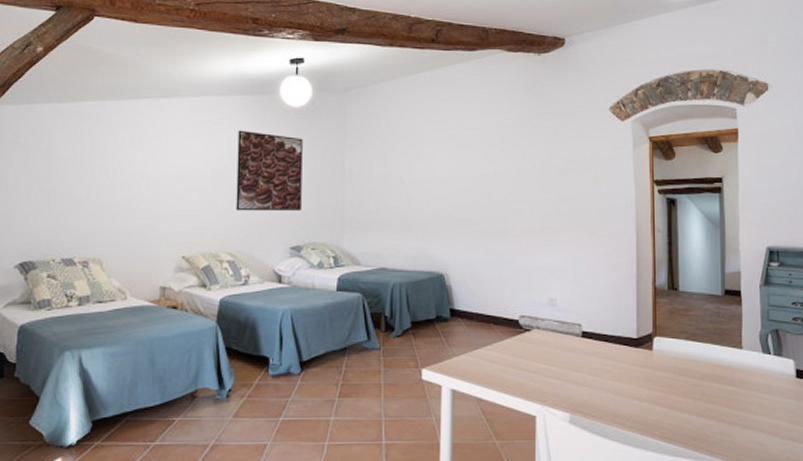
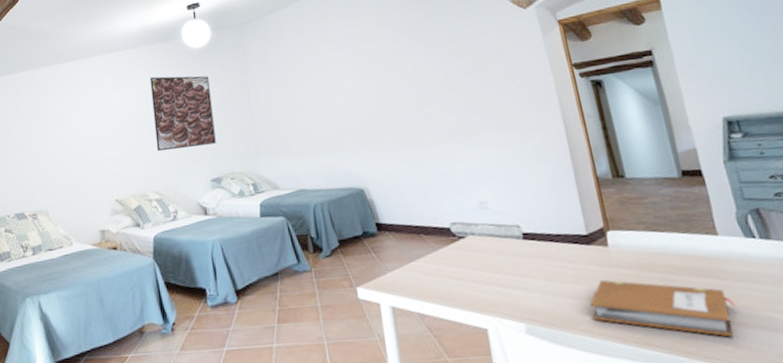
notebook: none [627,379,744,437] -> present [589,279,735,337]

